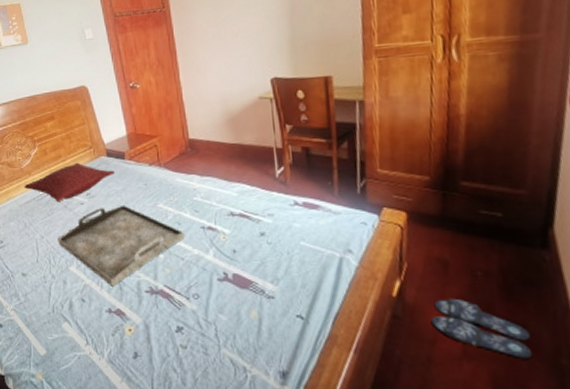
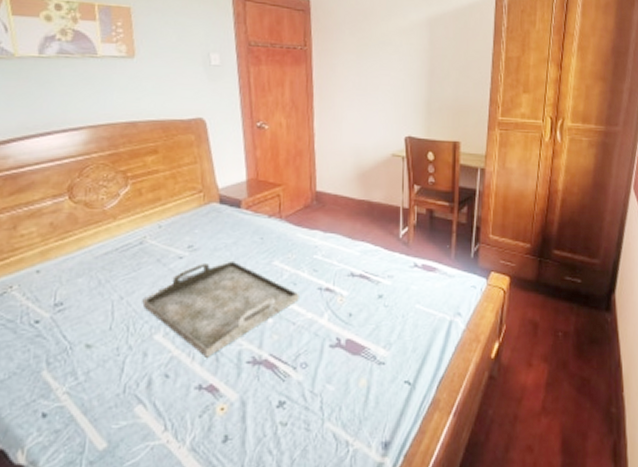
pillow: present [24,162,115,202] -> none [104,207,227,255]
slippers: present [430,298,533,359] -> none [520,357,593,410]

